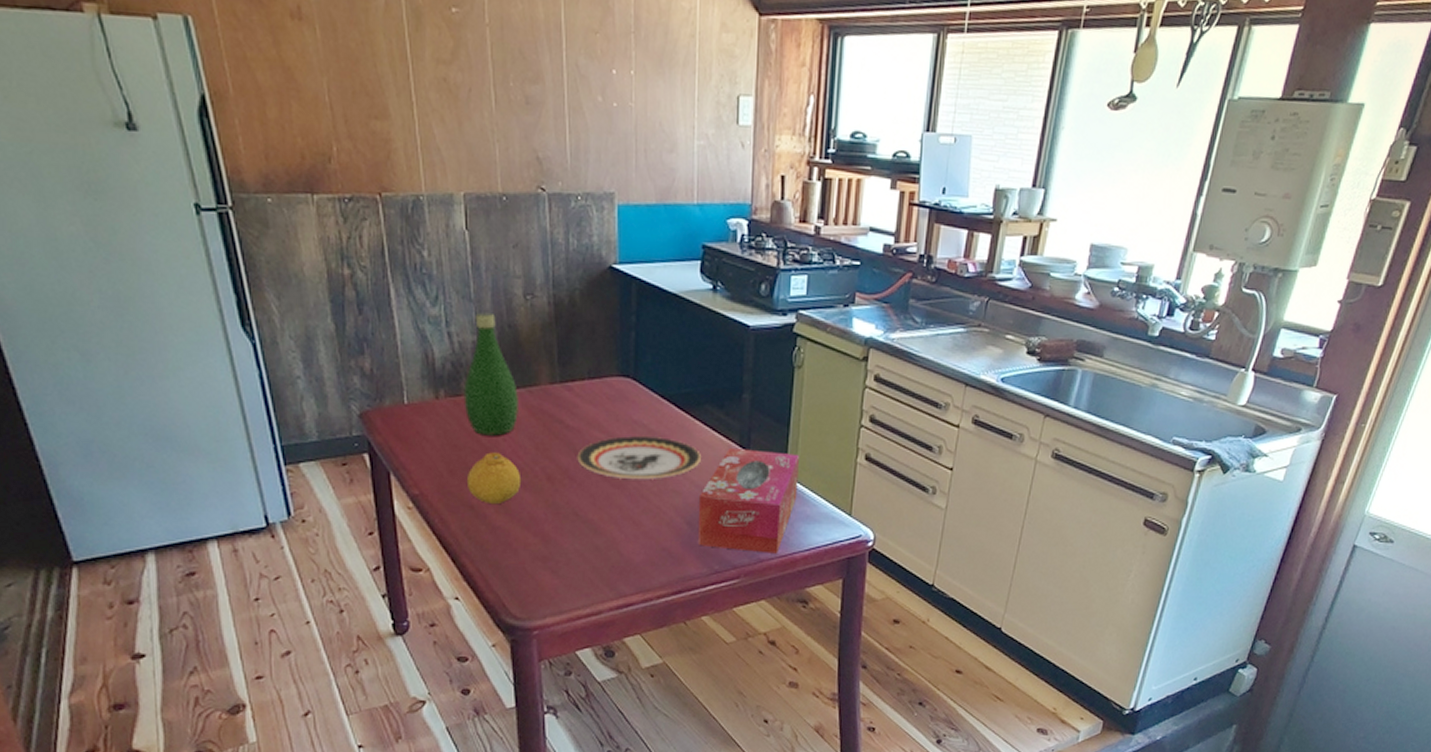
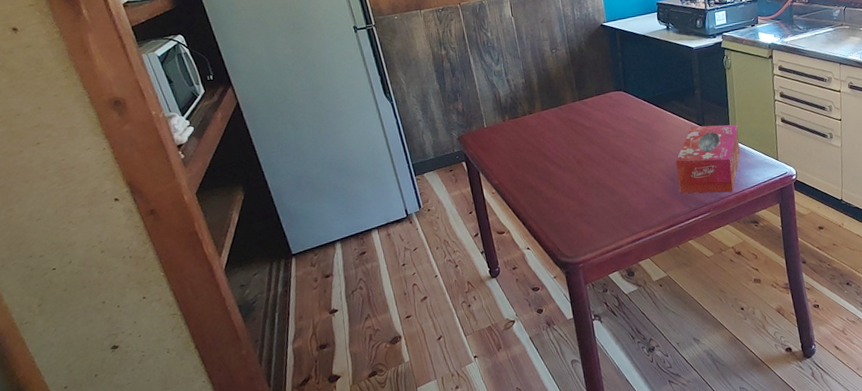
bottle: present [463,312,518,436] -> none [519,63,555,141]
fruit: present [466,452,522,505] -> none [527,150,562,184]
plate: present [577,436,701,480] -> none [594,126,674,156]

